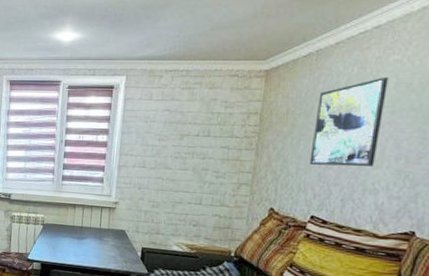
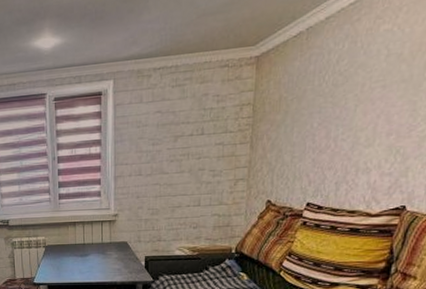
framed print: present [309,76,388,167] -> none [303,49,379,151]

